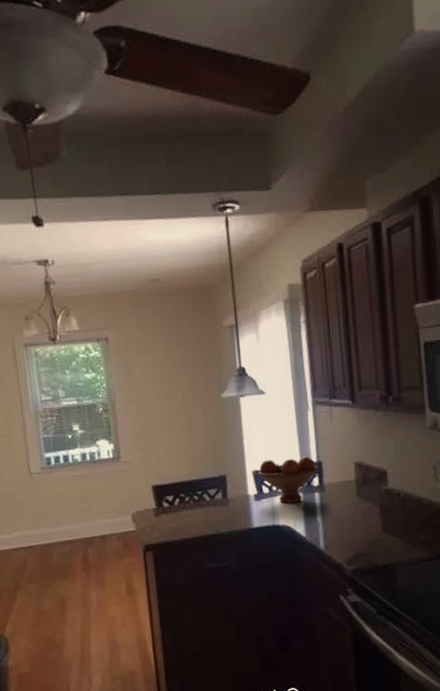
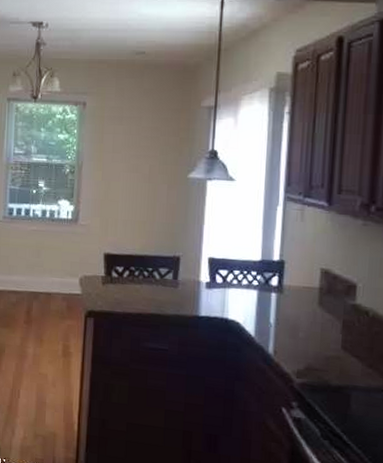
fruit bowl: present [257,456,319,503] -> none [213,249,280,299]

